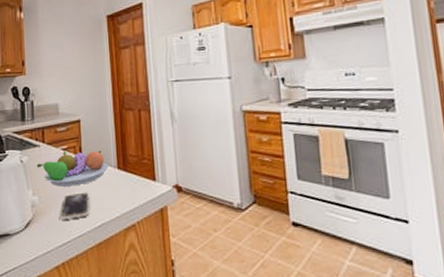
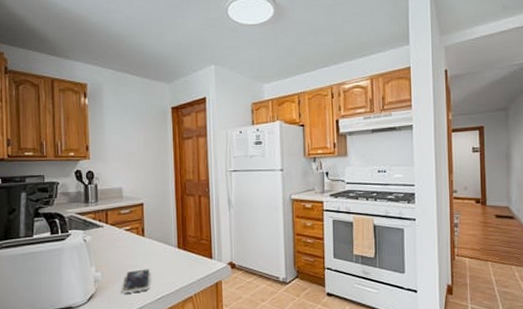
fruit bowl: present [36,150,109,187] -> none [99,231,170,264]

